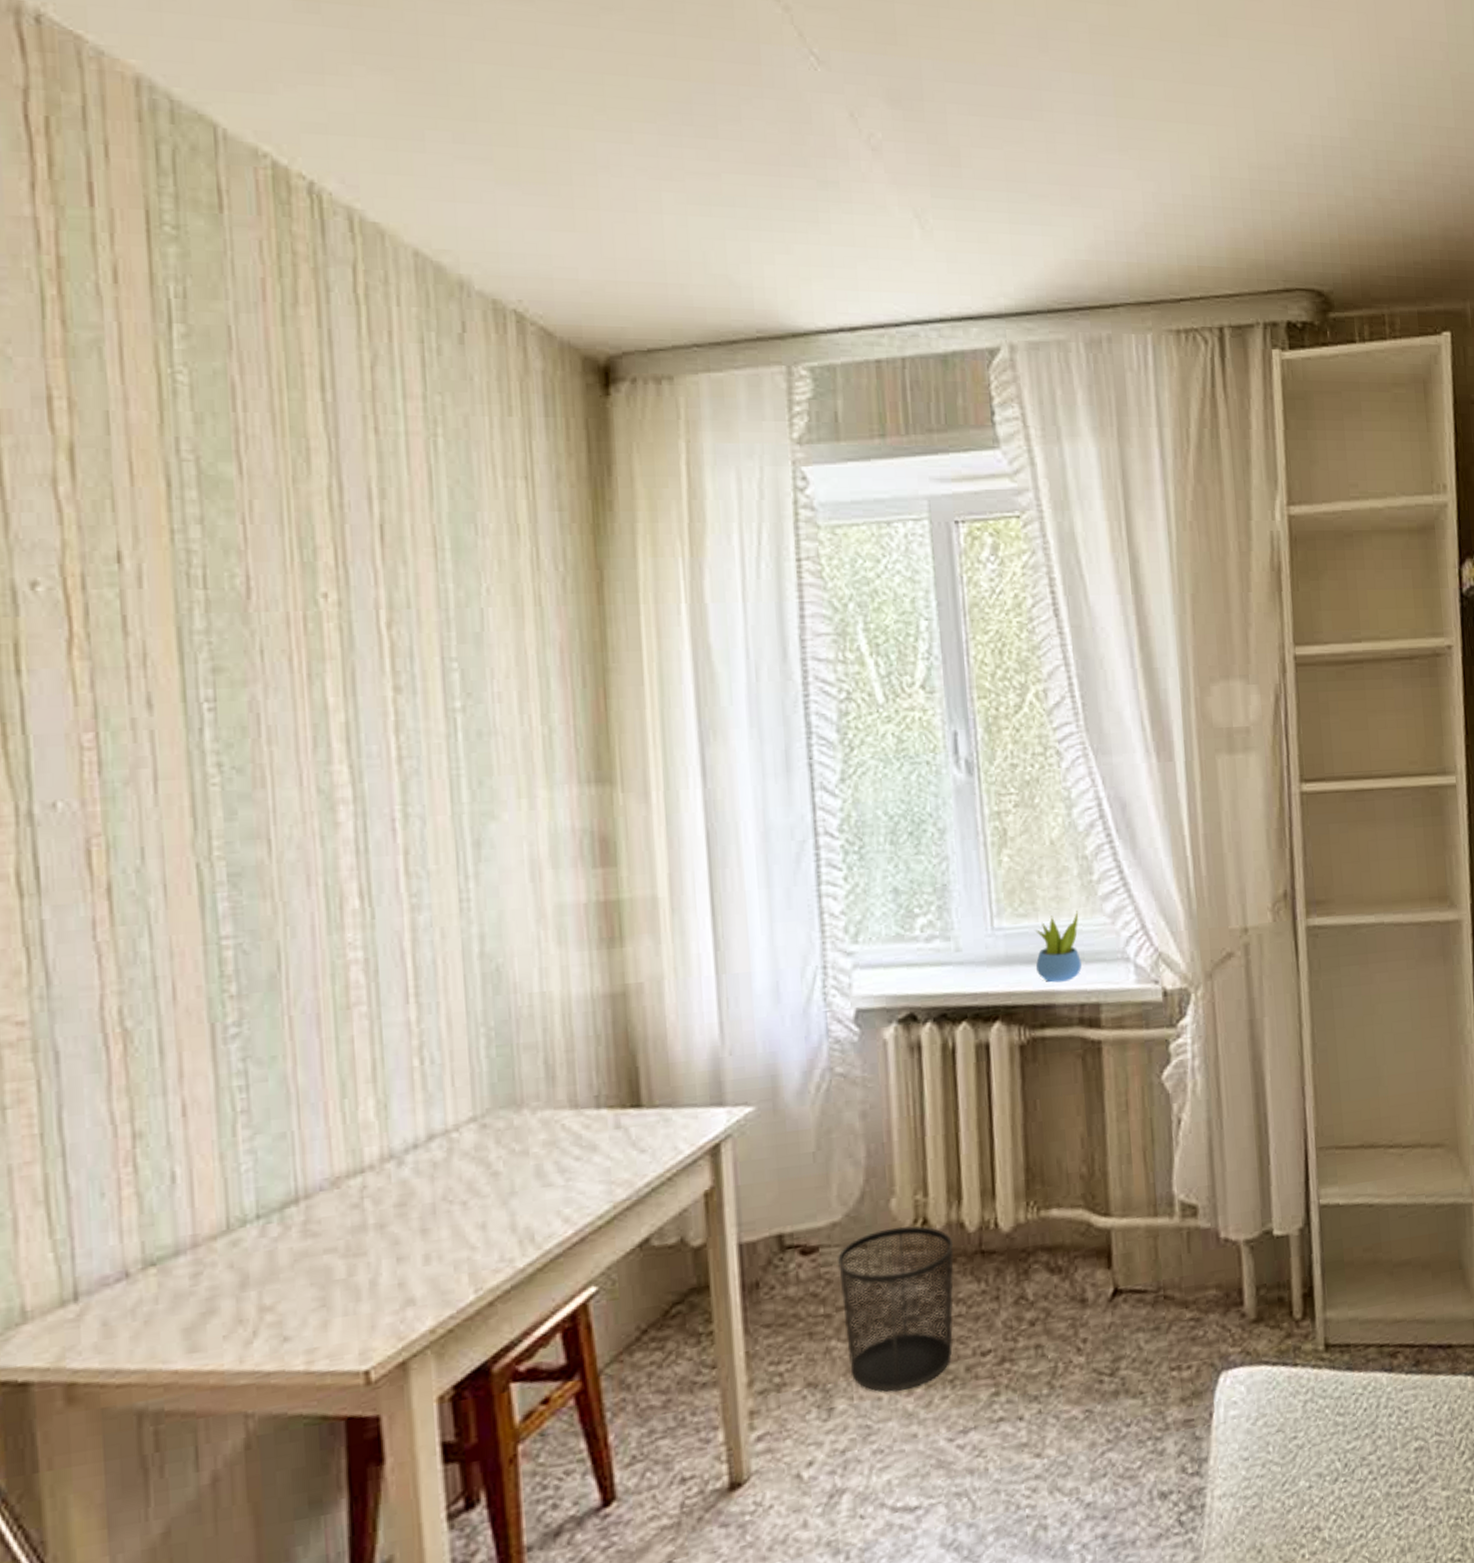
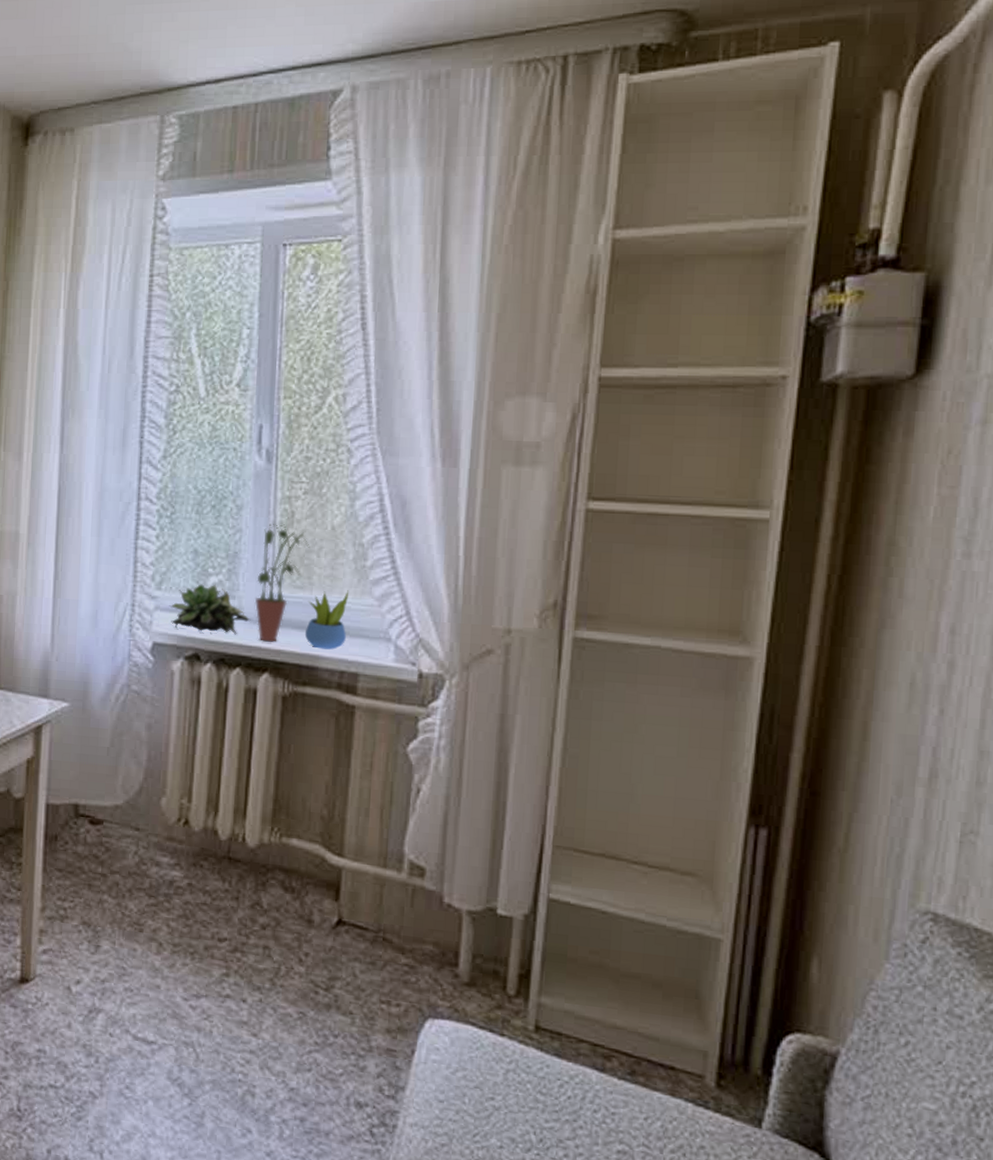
waste bin: present [837,1226,954,1393] -> none [115,820,207,950]
succulent plant: none [871,926,972,986] -> present [169,584,251,635]
potted plant: none [973,845,1029,985] -> present [254,524,310,642]

